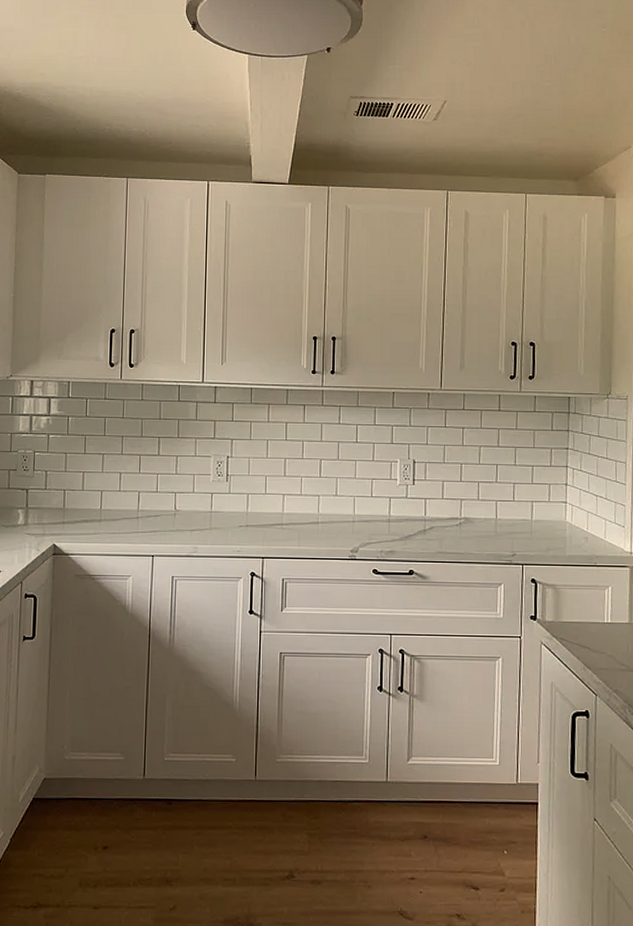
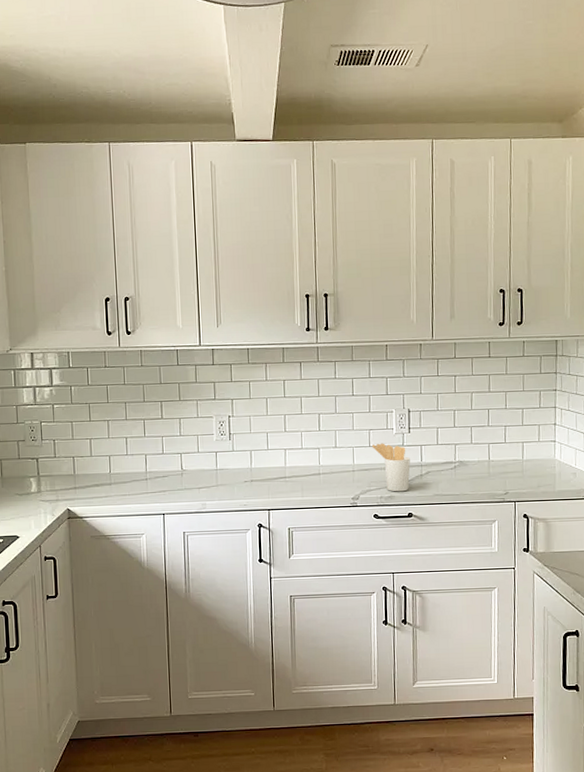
utensil holder: none [374,494,413,547] -> present [371,443,410,492]

